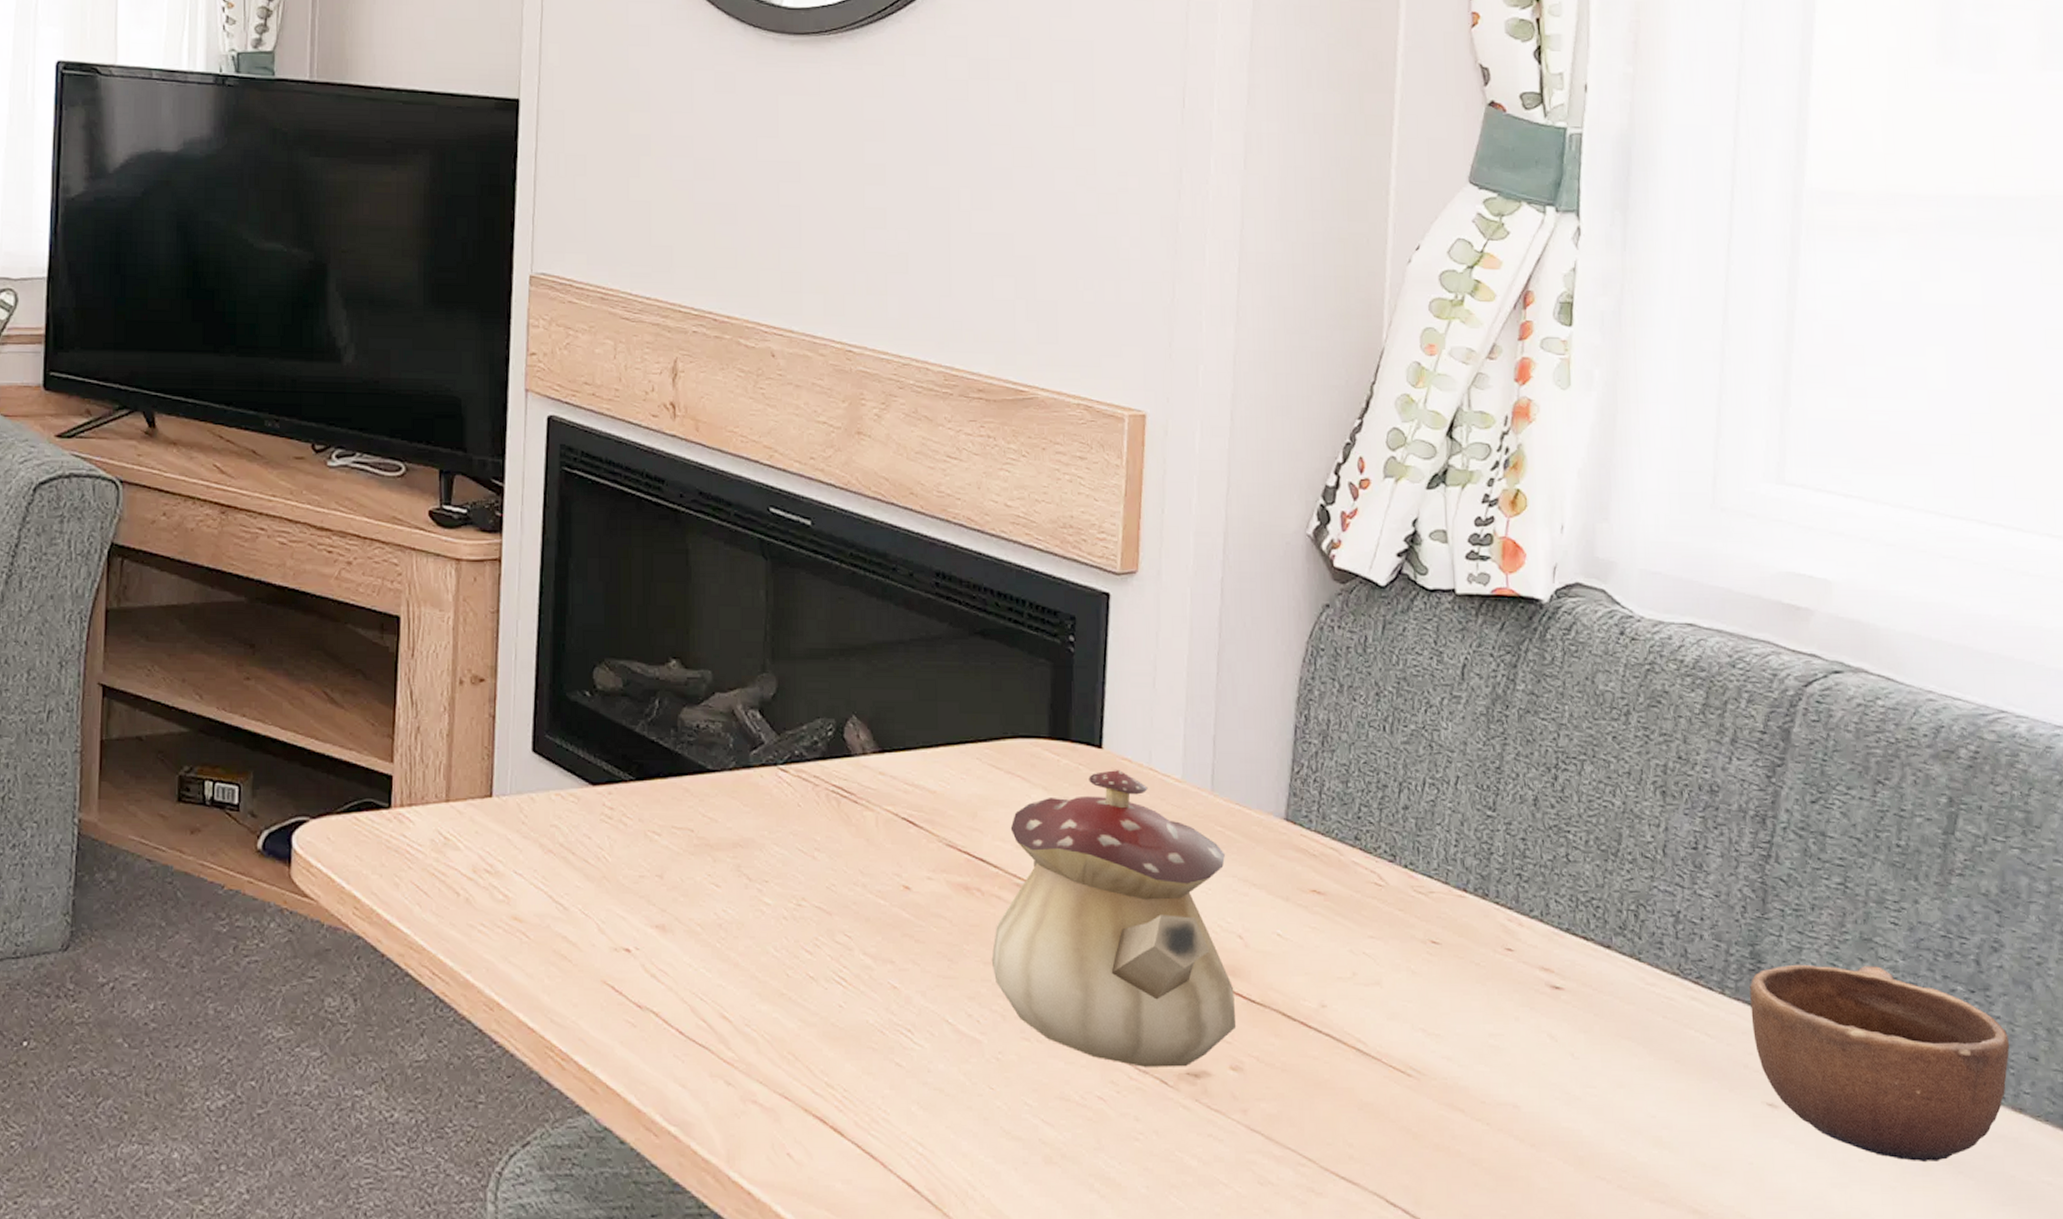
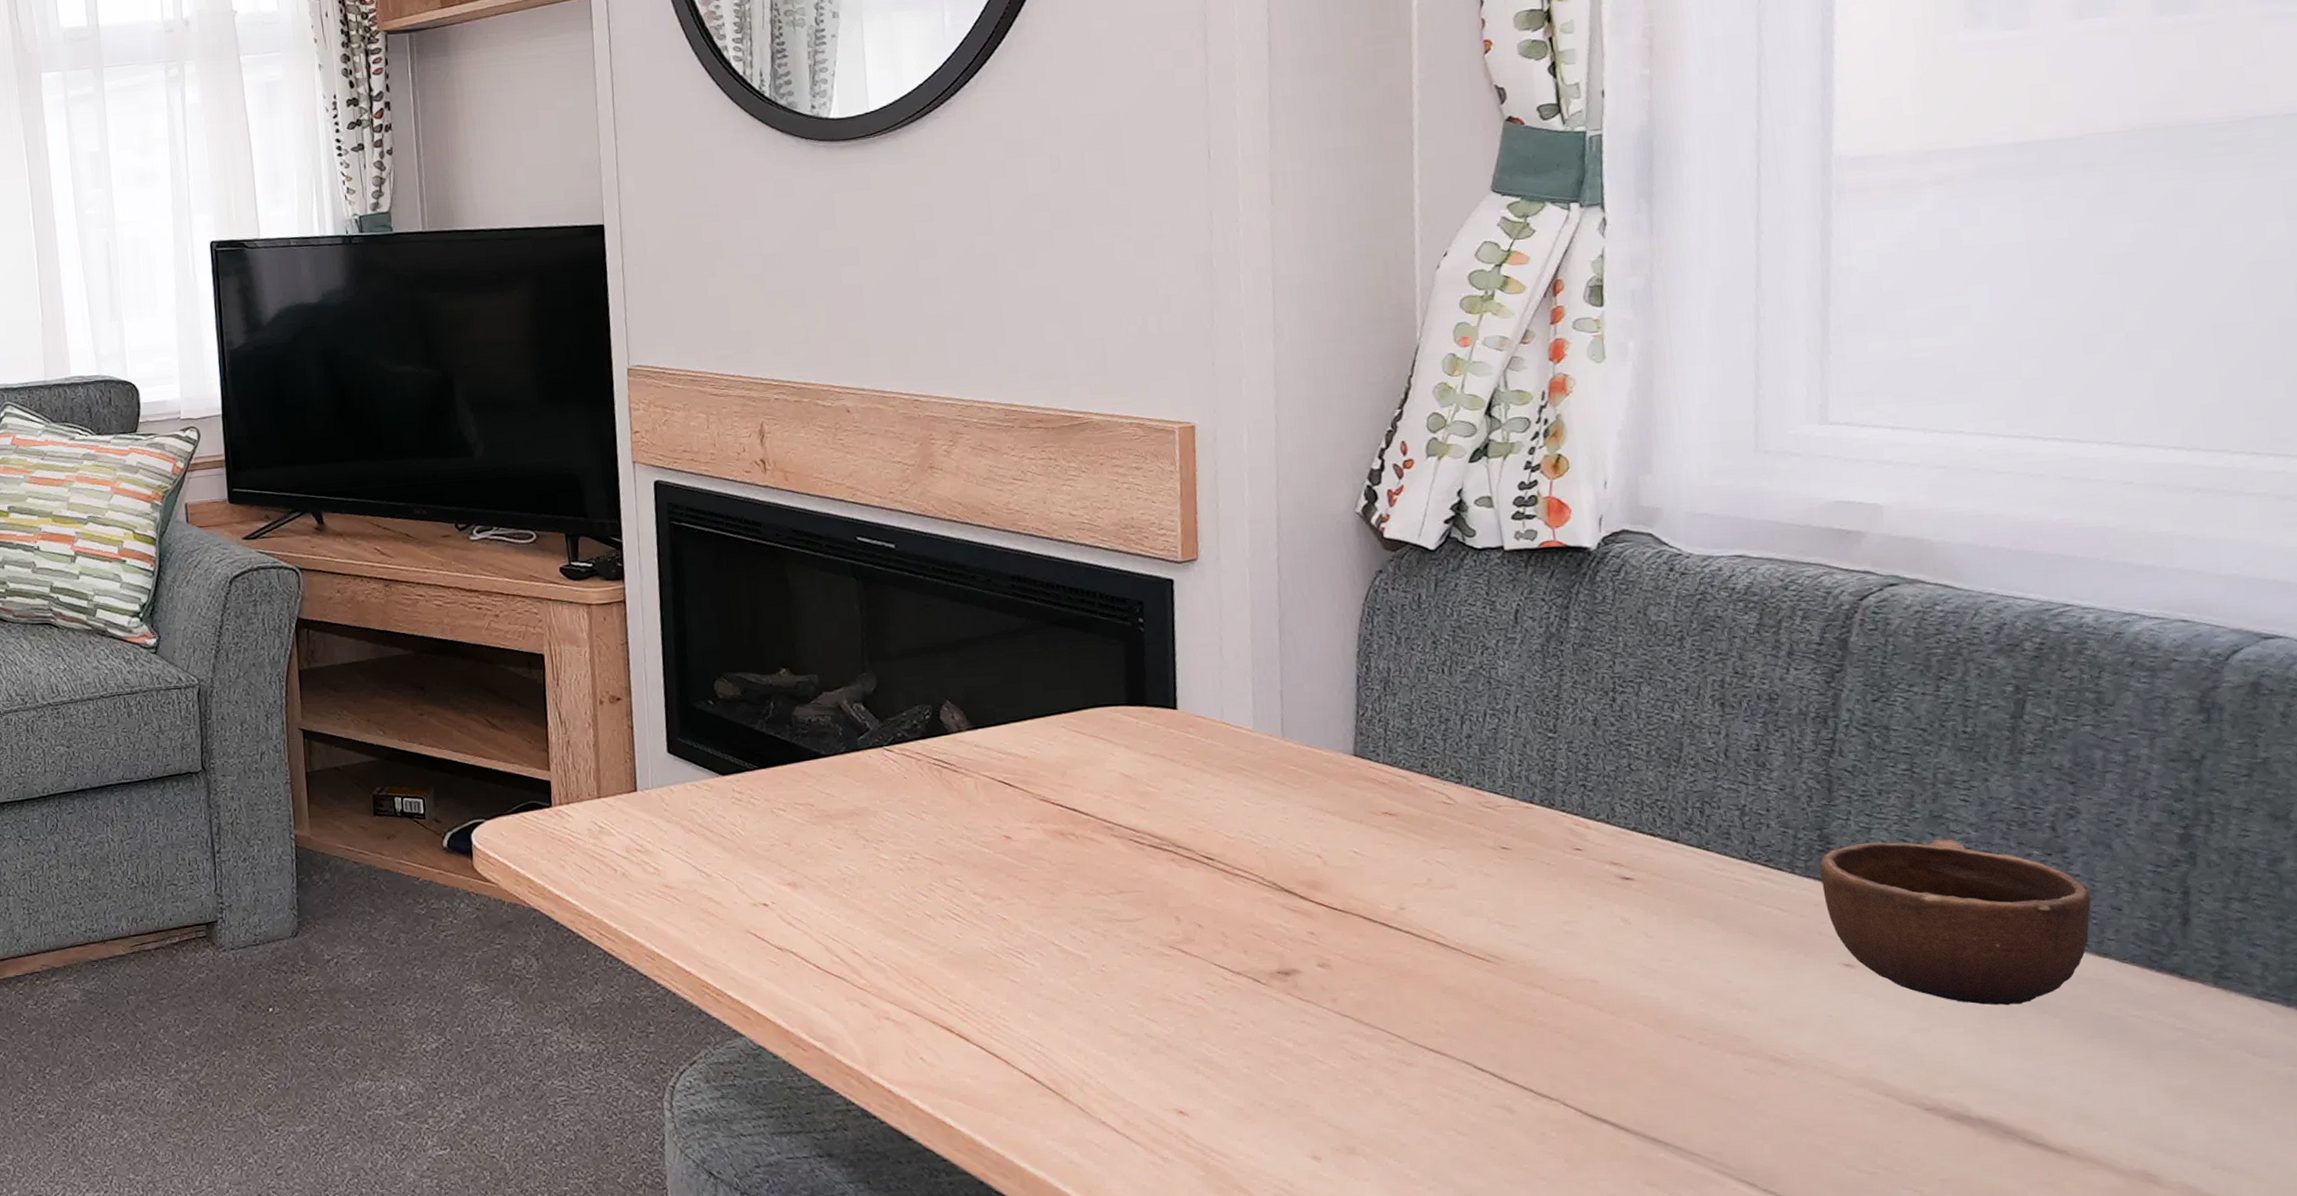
teapot: present [991,770,1237,1067] -> none [1089,726,1321,969]

